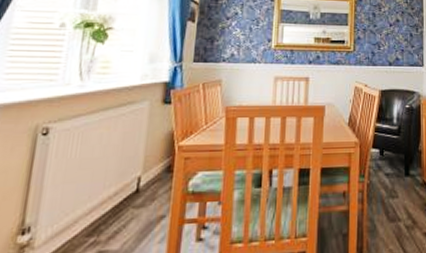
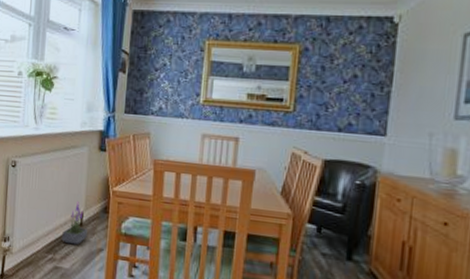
potted plant: none [110,164,145,219] -> present [62,200,87,245]

